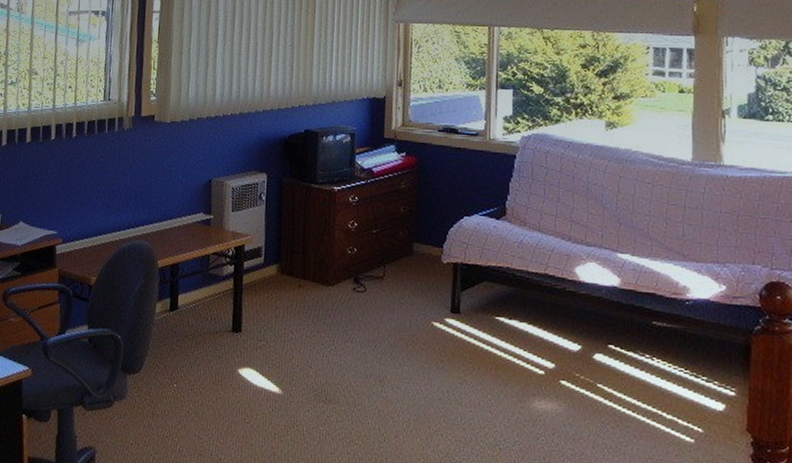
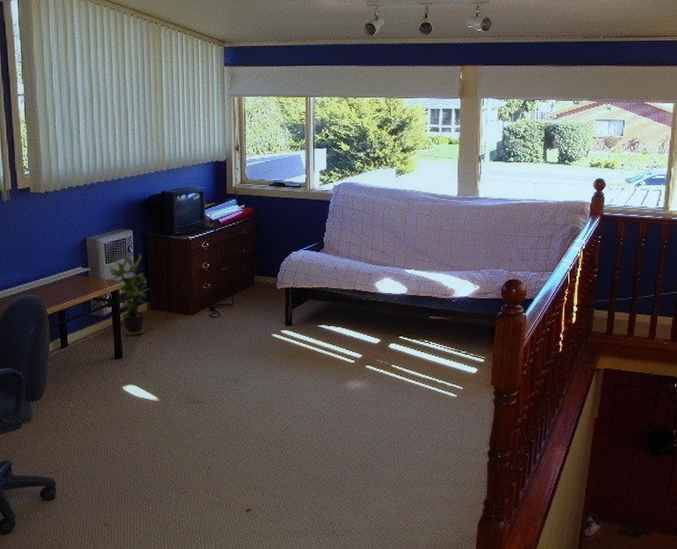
potted plant: none [235,202,282,305] -> present [109,253,150,335]

